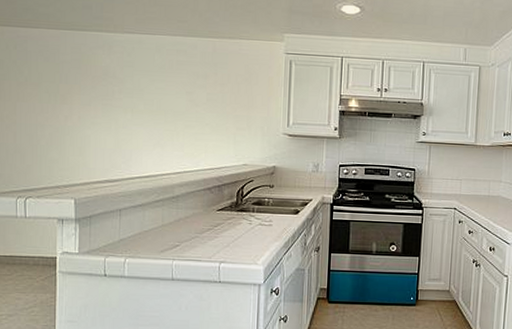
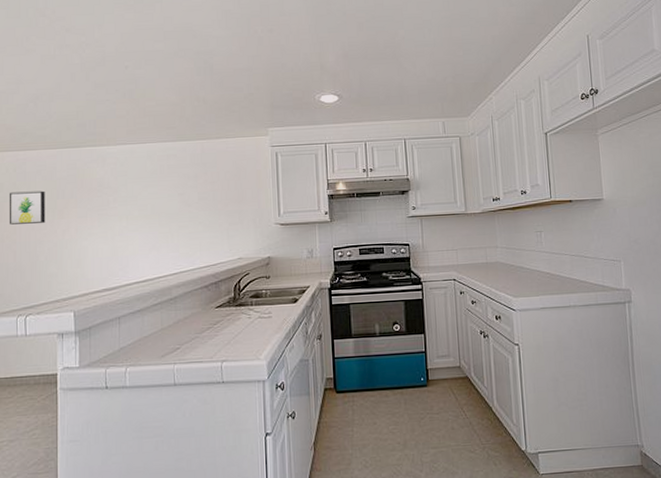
wall art: none [8,70,48,106] -> present [9,190,46,225]

